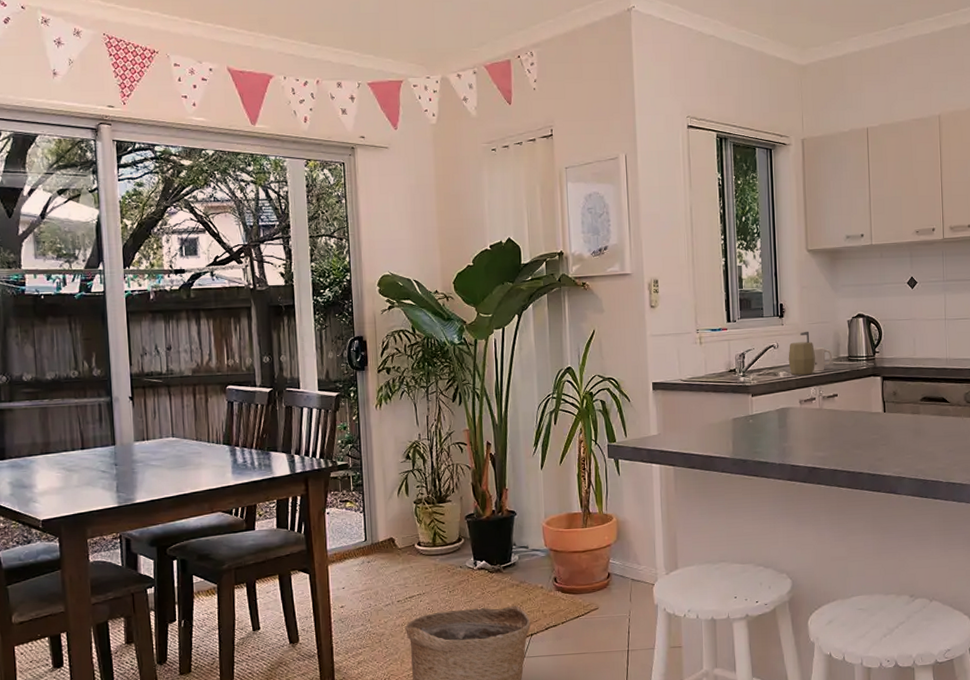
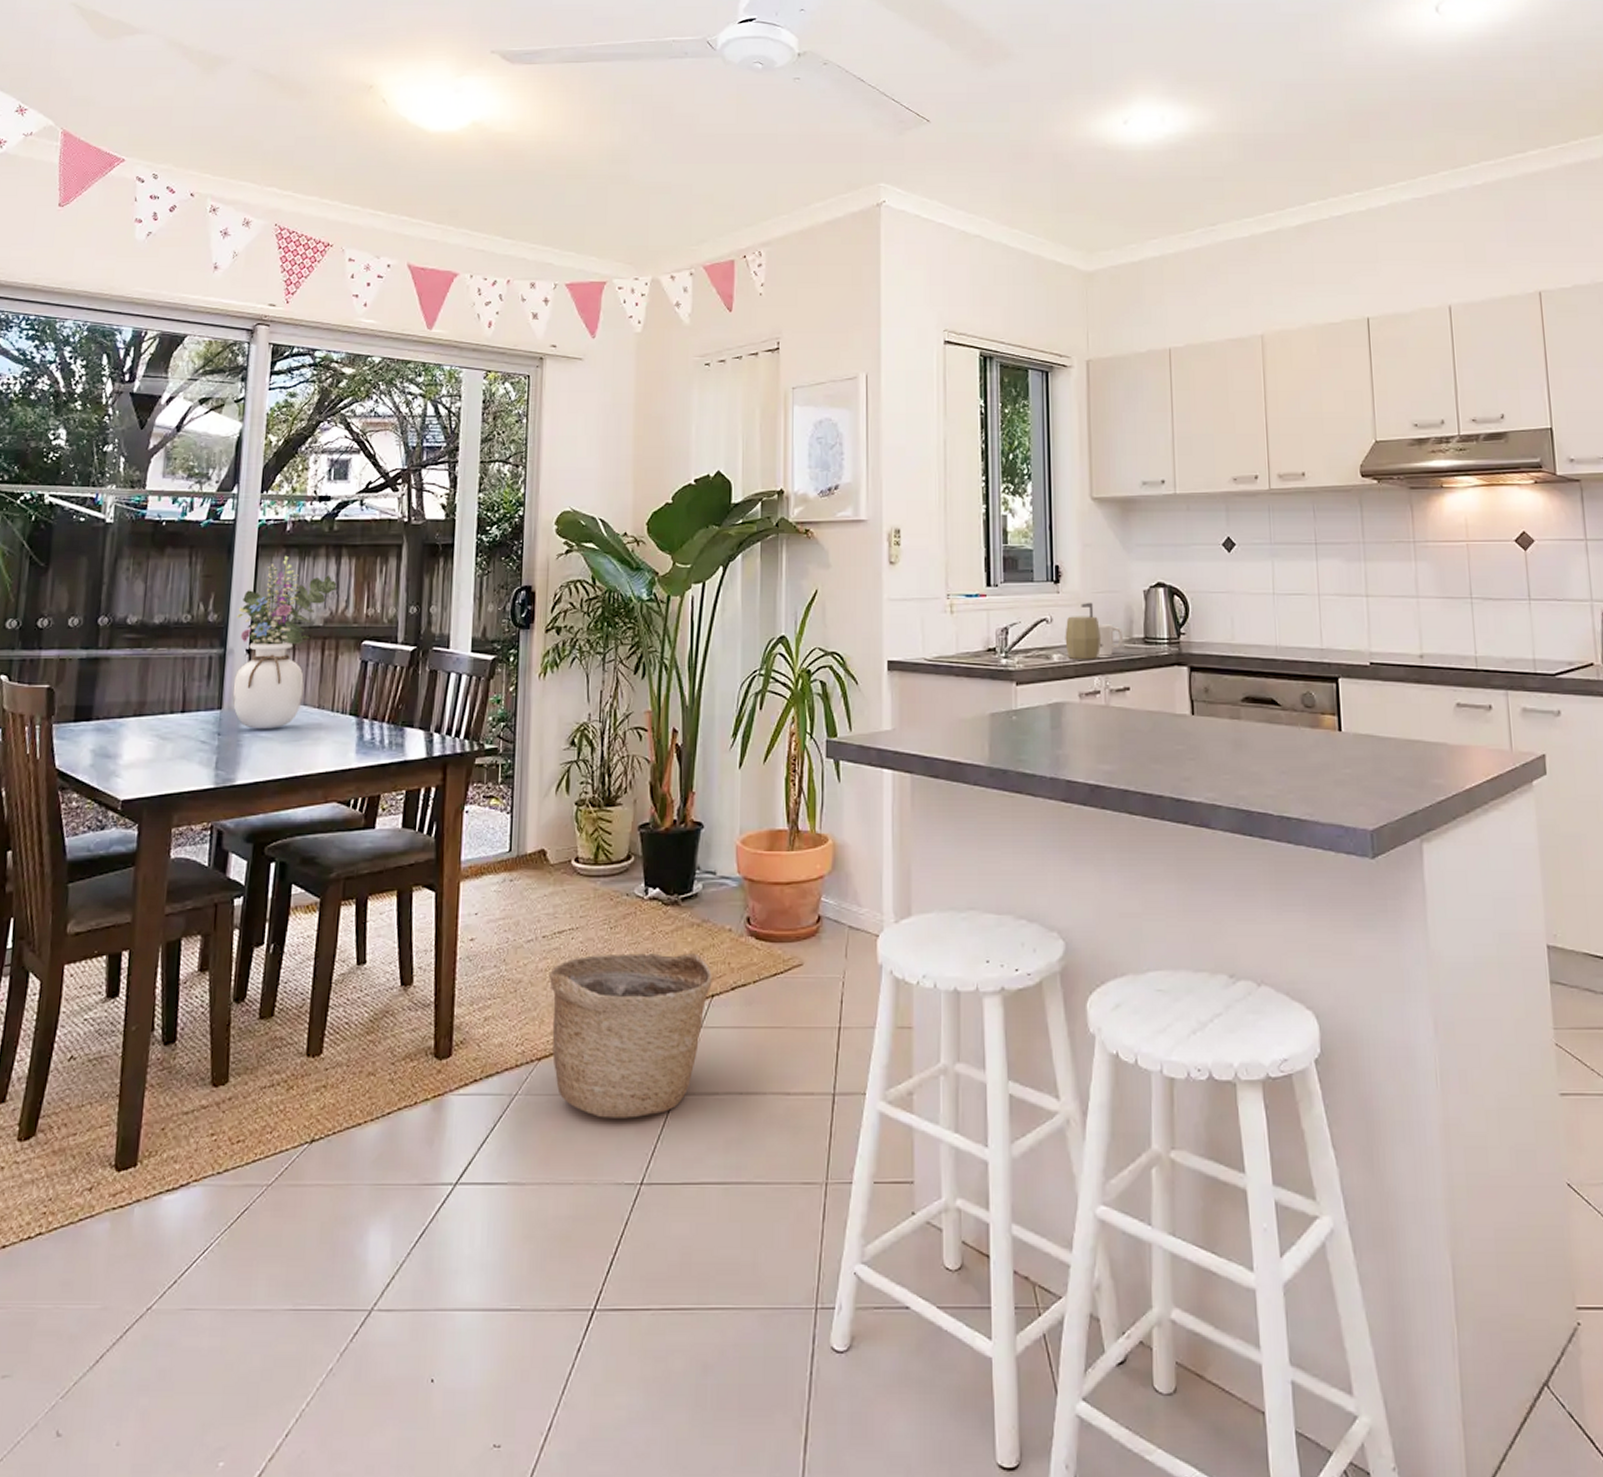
bouquet: none [116,319,200,459] -> present [232,555,337,729]

